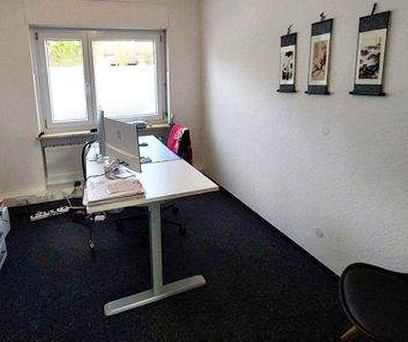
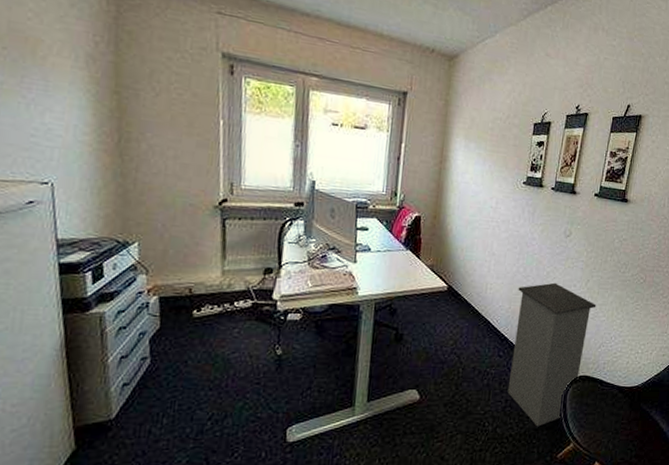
trash can: none [283,177,364,310] -> present [507,282,597,427]

